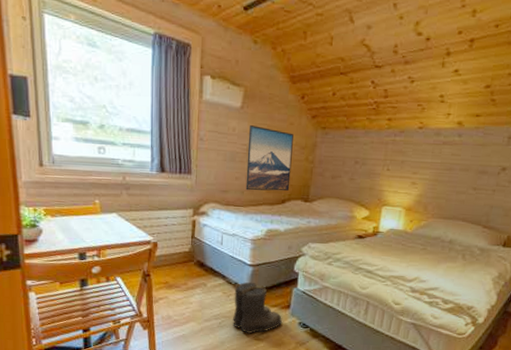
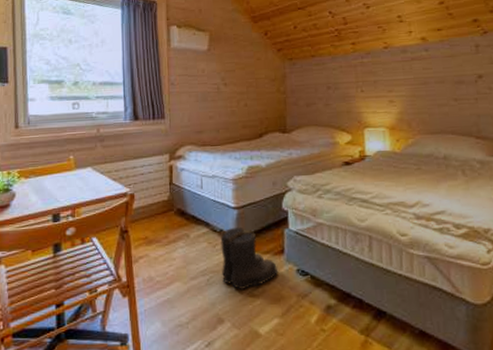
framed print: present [245,125,293,192] -> none [217,65,266,129]

